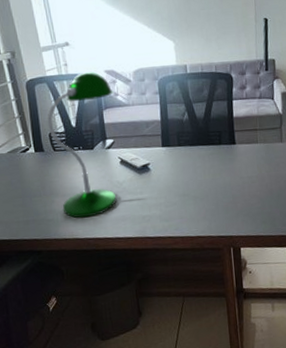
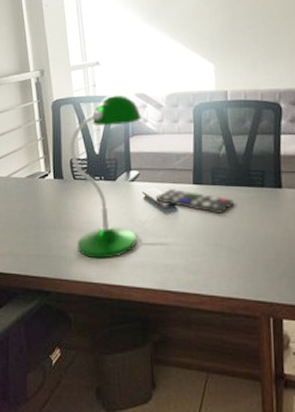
remote control: none [131,152,197,170] -> present [156,189,234,214]

